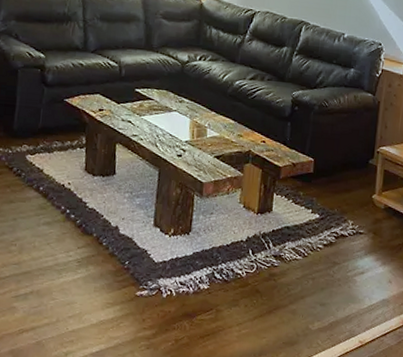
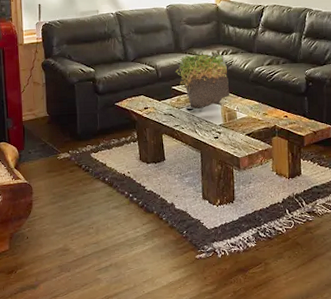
plant: none [142,54,203,121] -> present [176,54,230,110]

